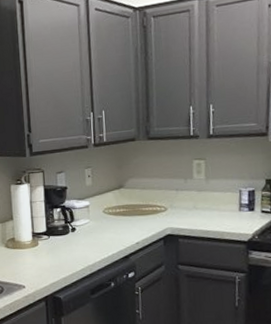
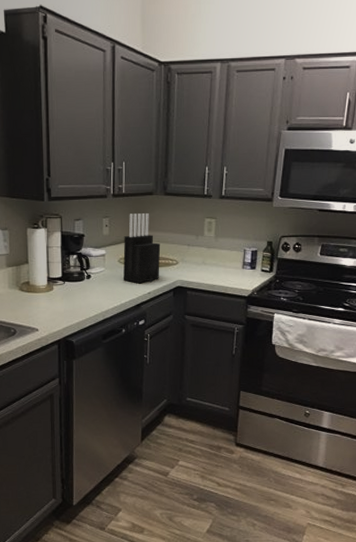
knife block: none [107,160,148,234] -> present [123,213,161,284]

